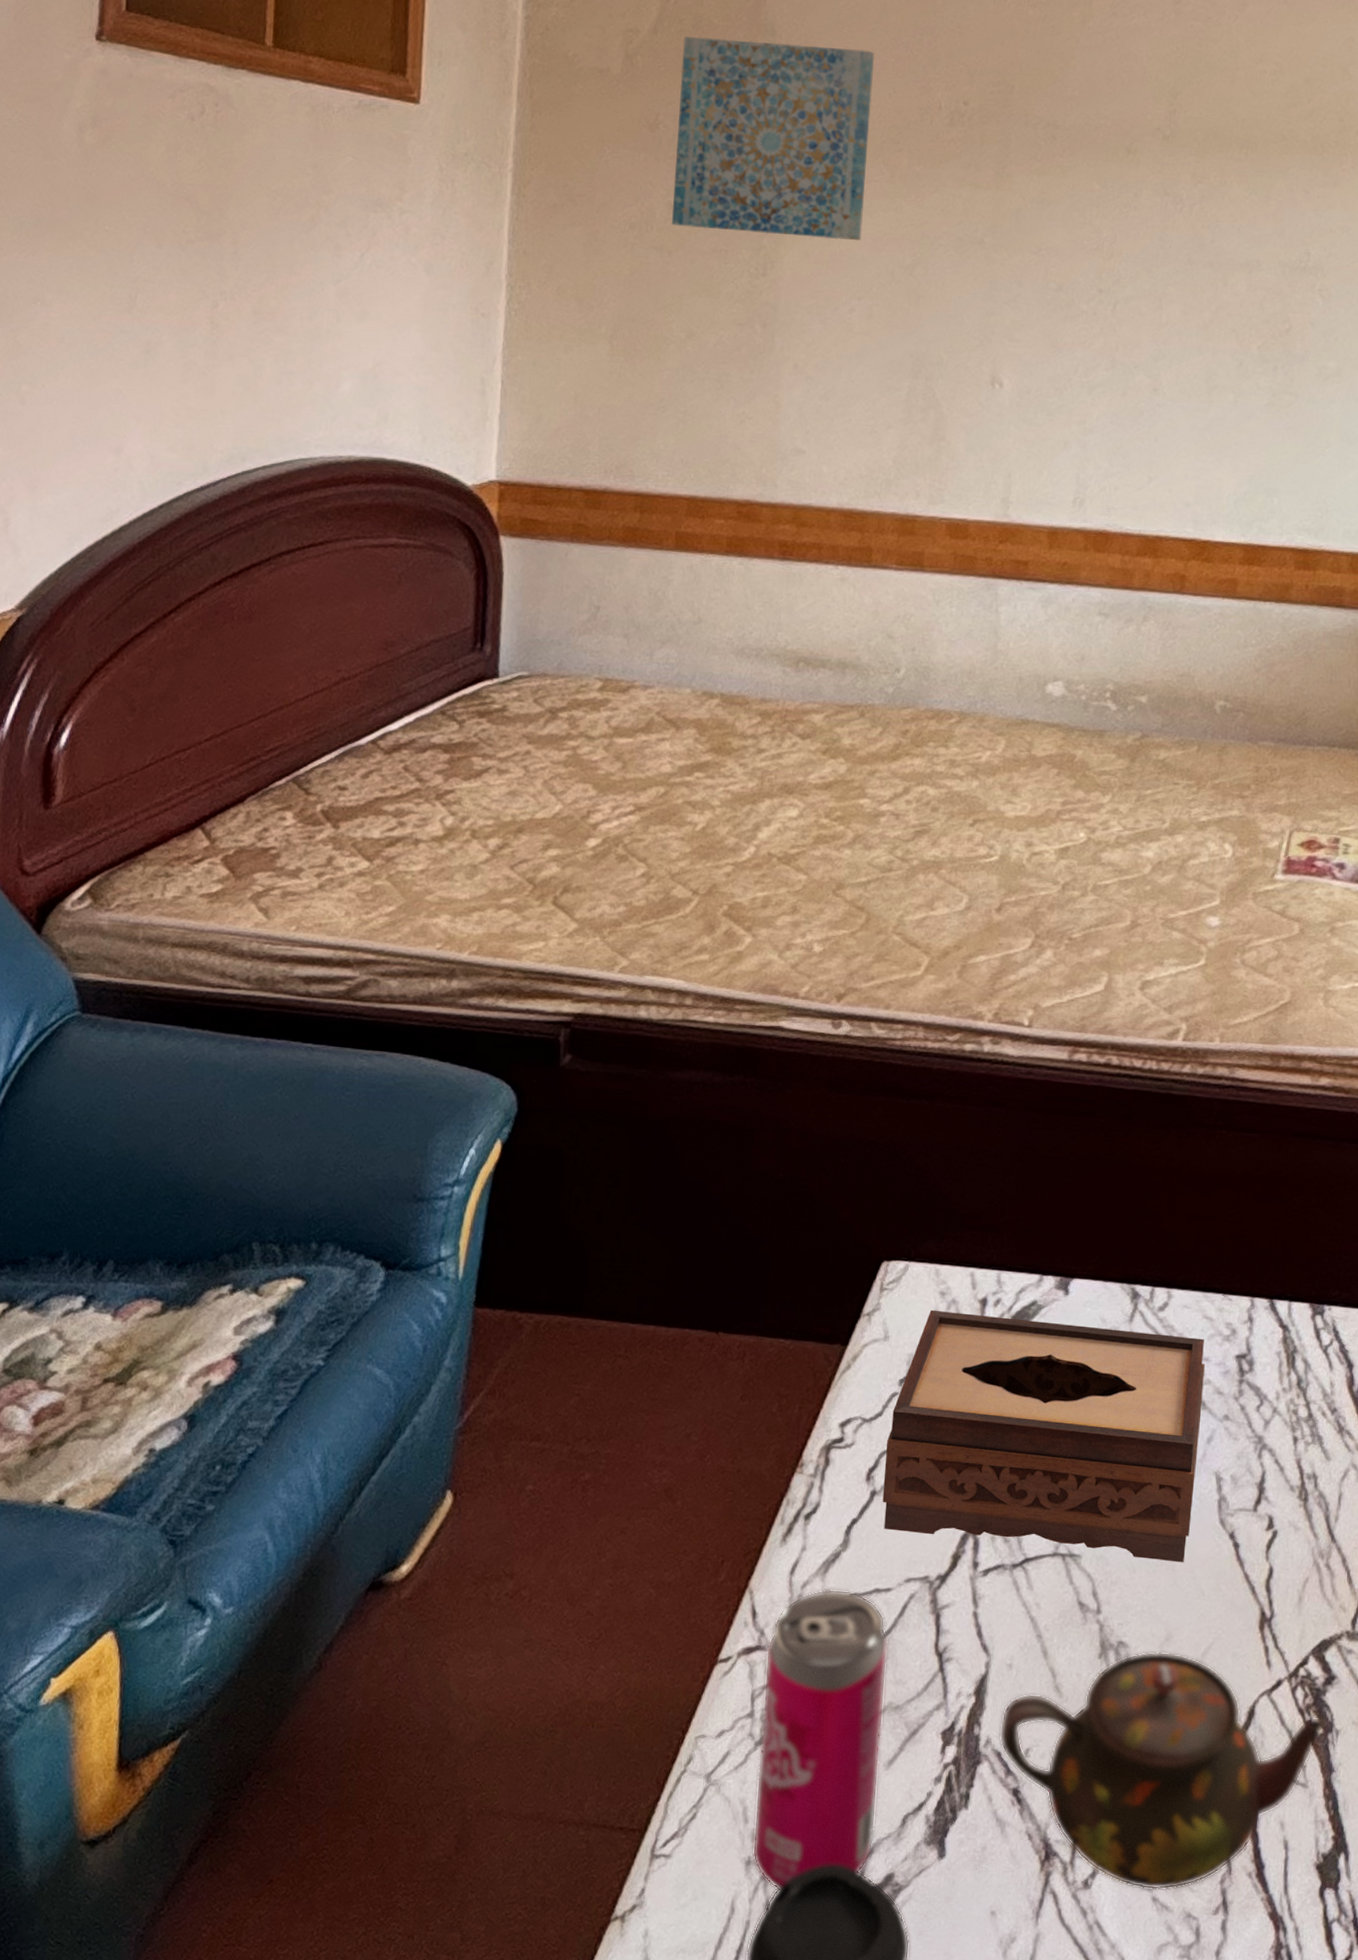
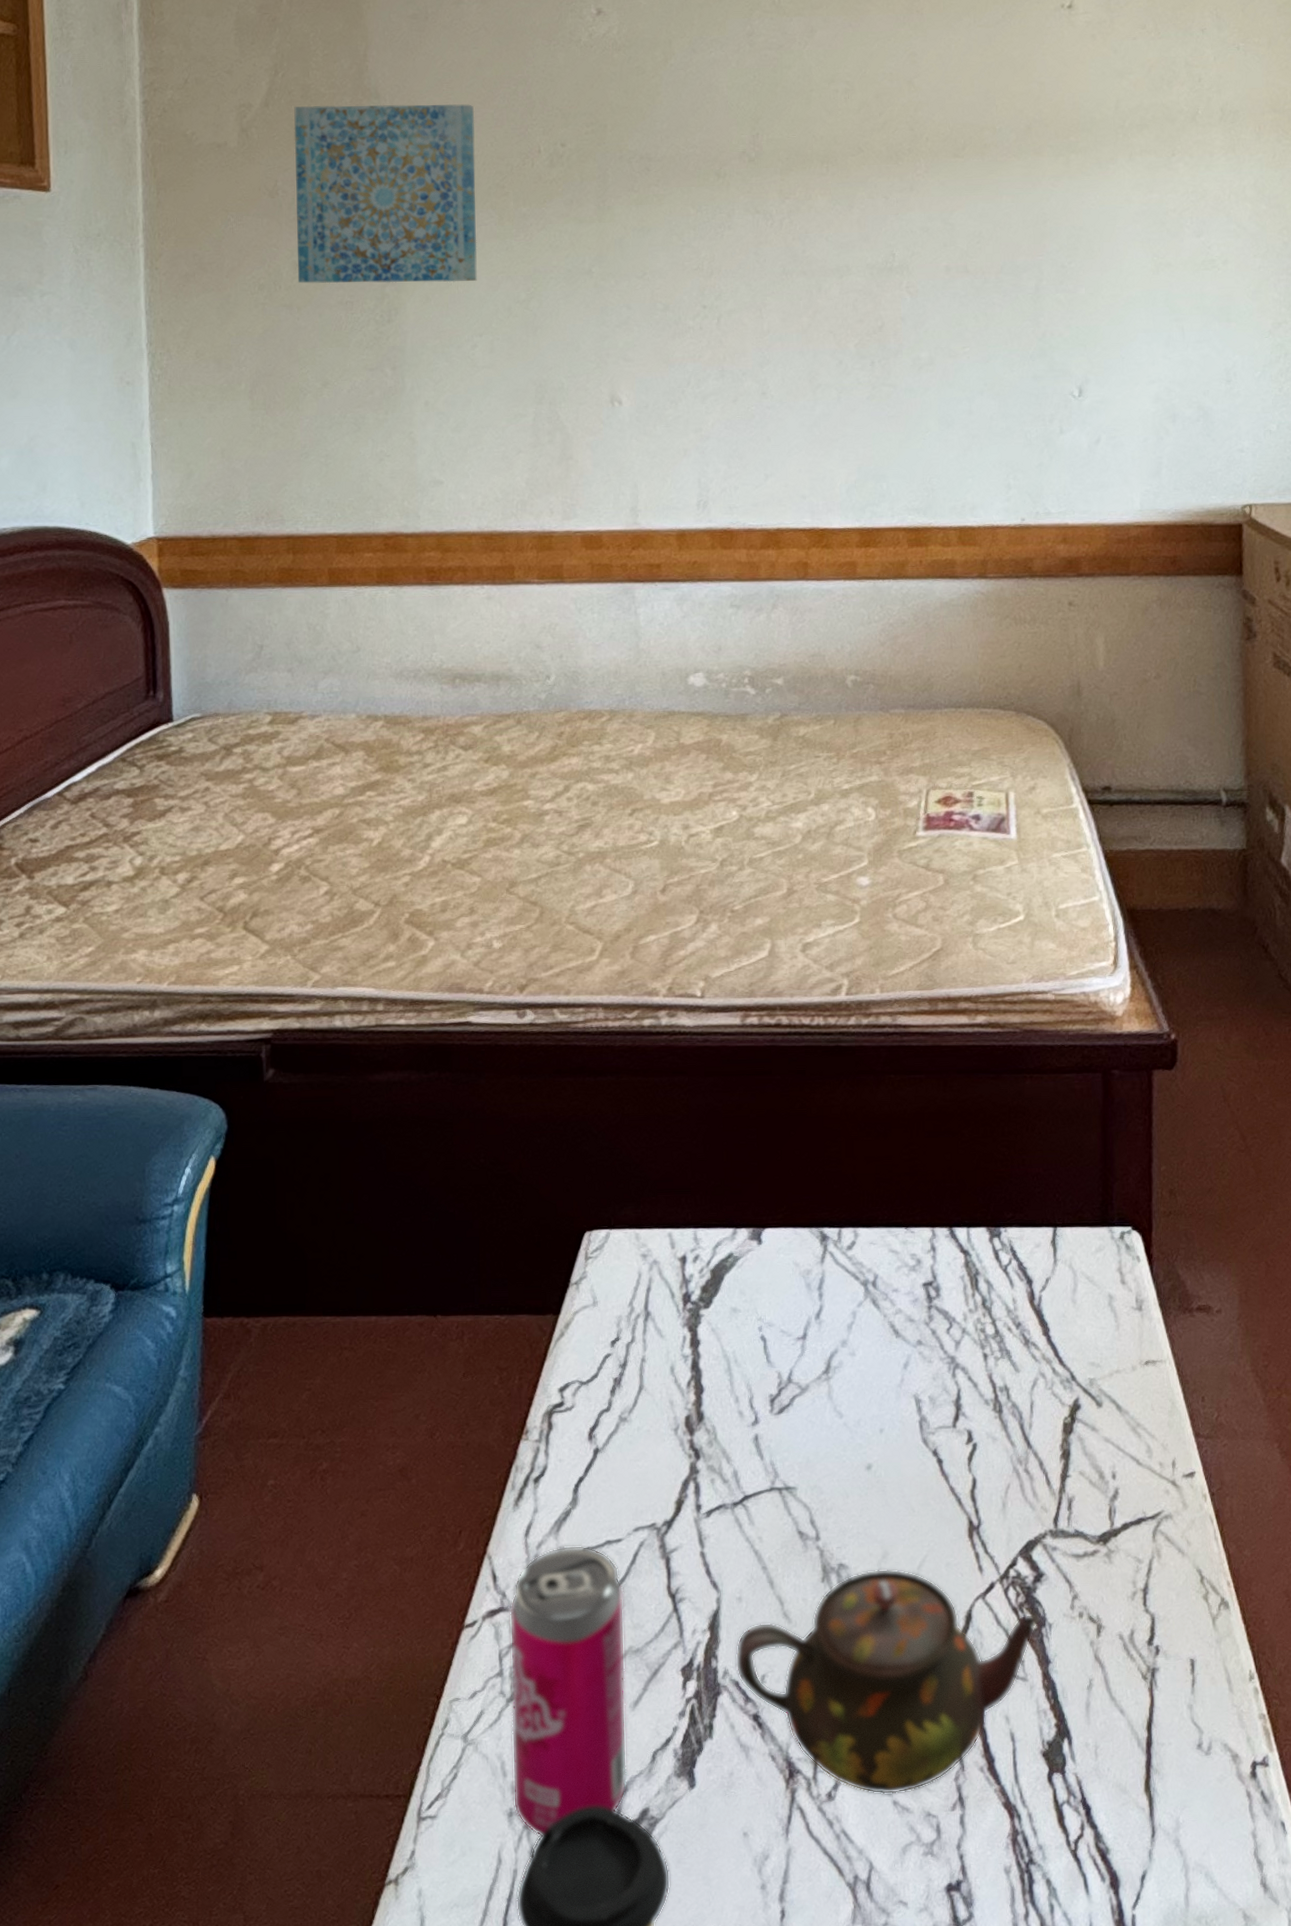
tissue box: present [882,1309,1205,1563] -> none [605,1271,896,1484]

